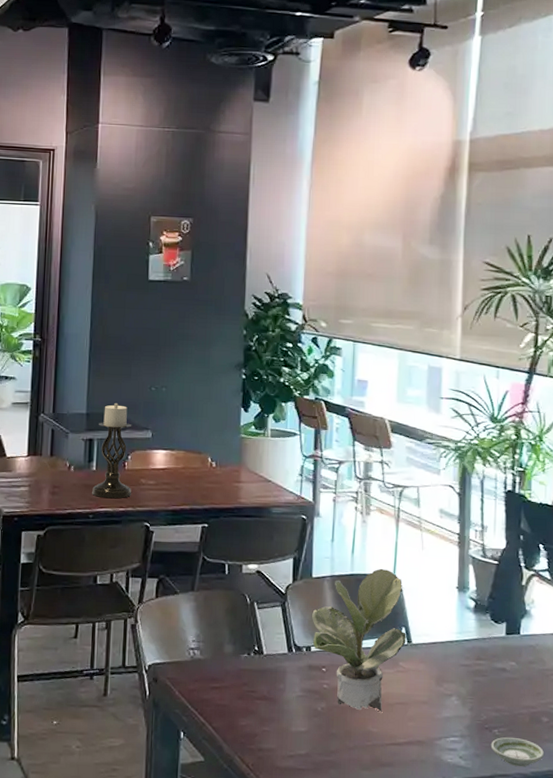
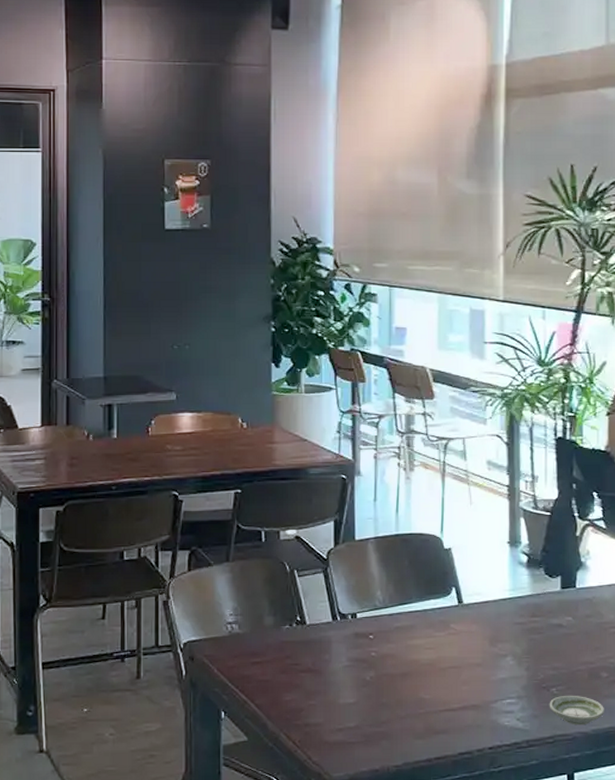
candle holder: present [92,403,132,499] -> none [114,365,157,468]
potted plant: present [312,568,406,713] -> none [356,526,457,679]

